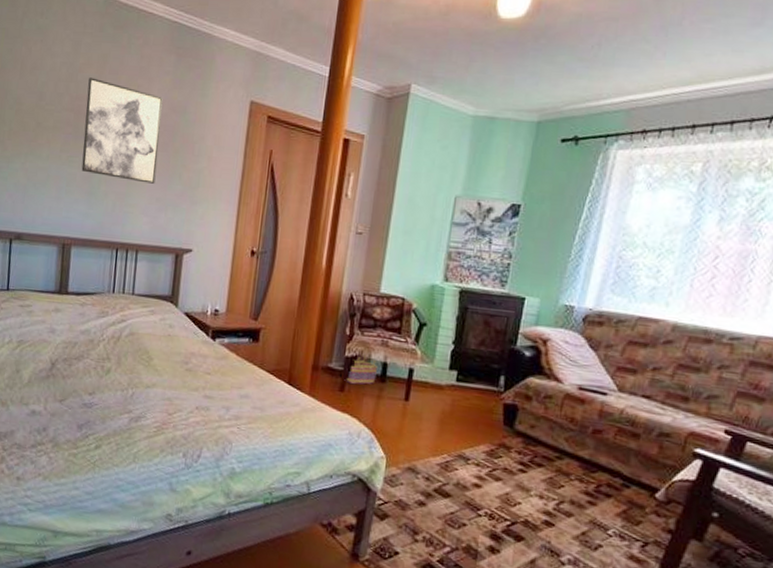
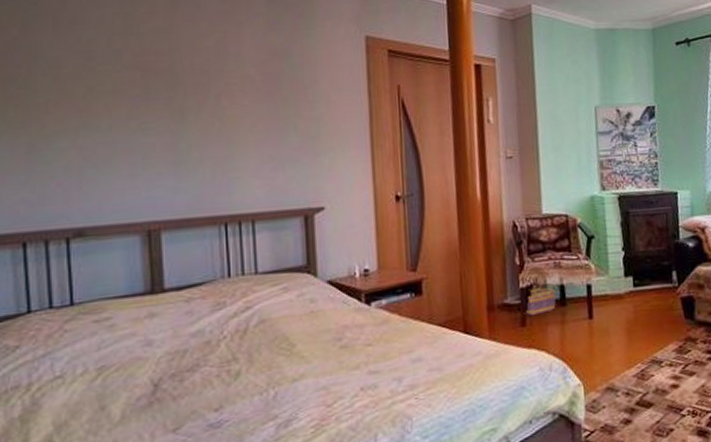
wall art: present [81,77,163,184] -> none [155,27,264,141]

